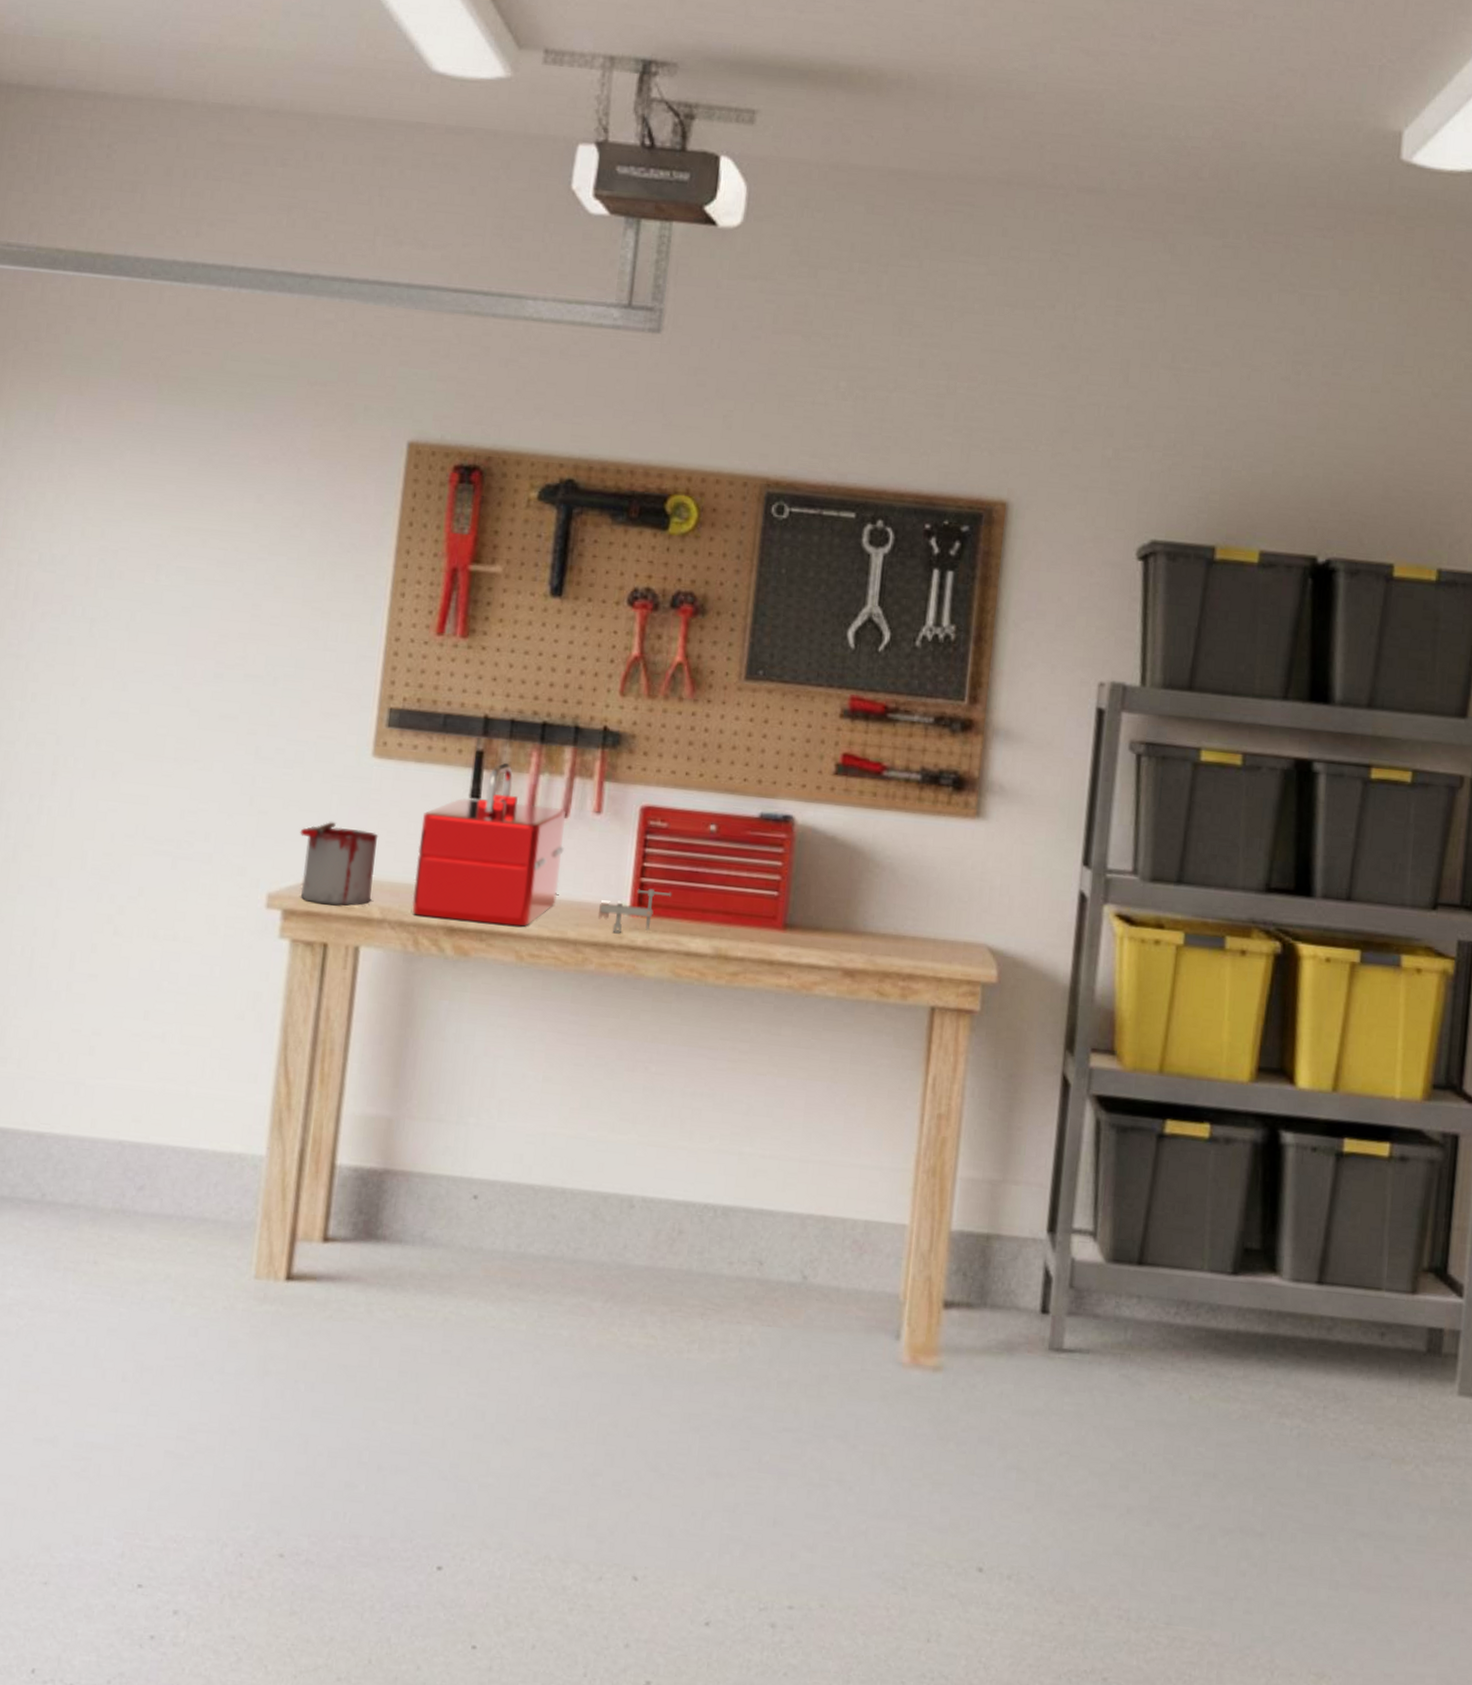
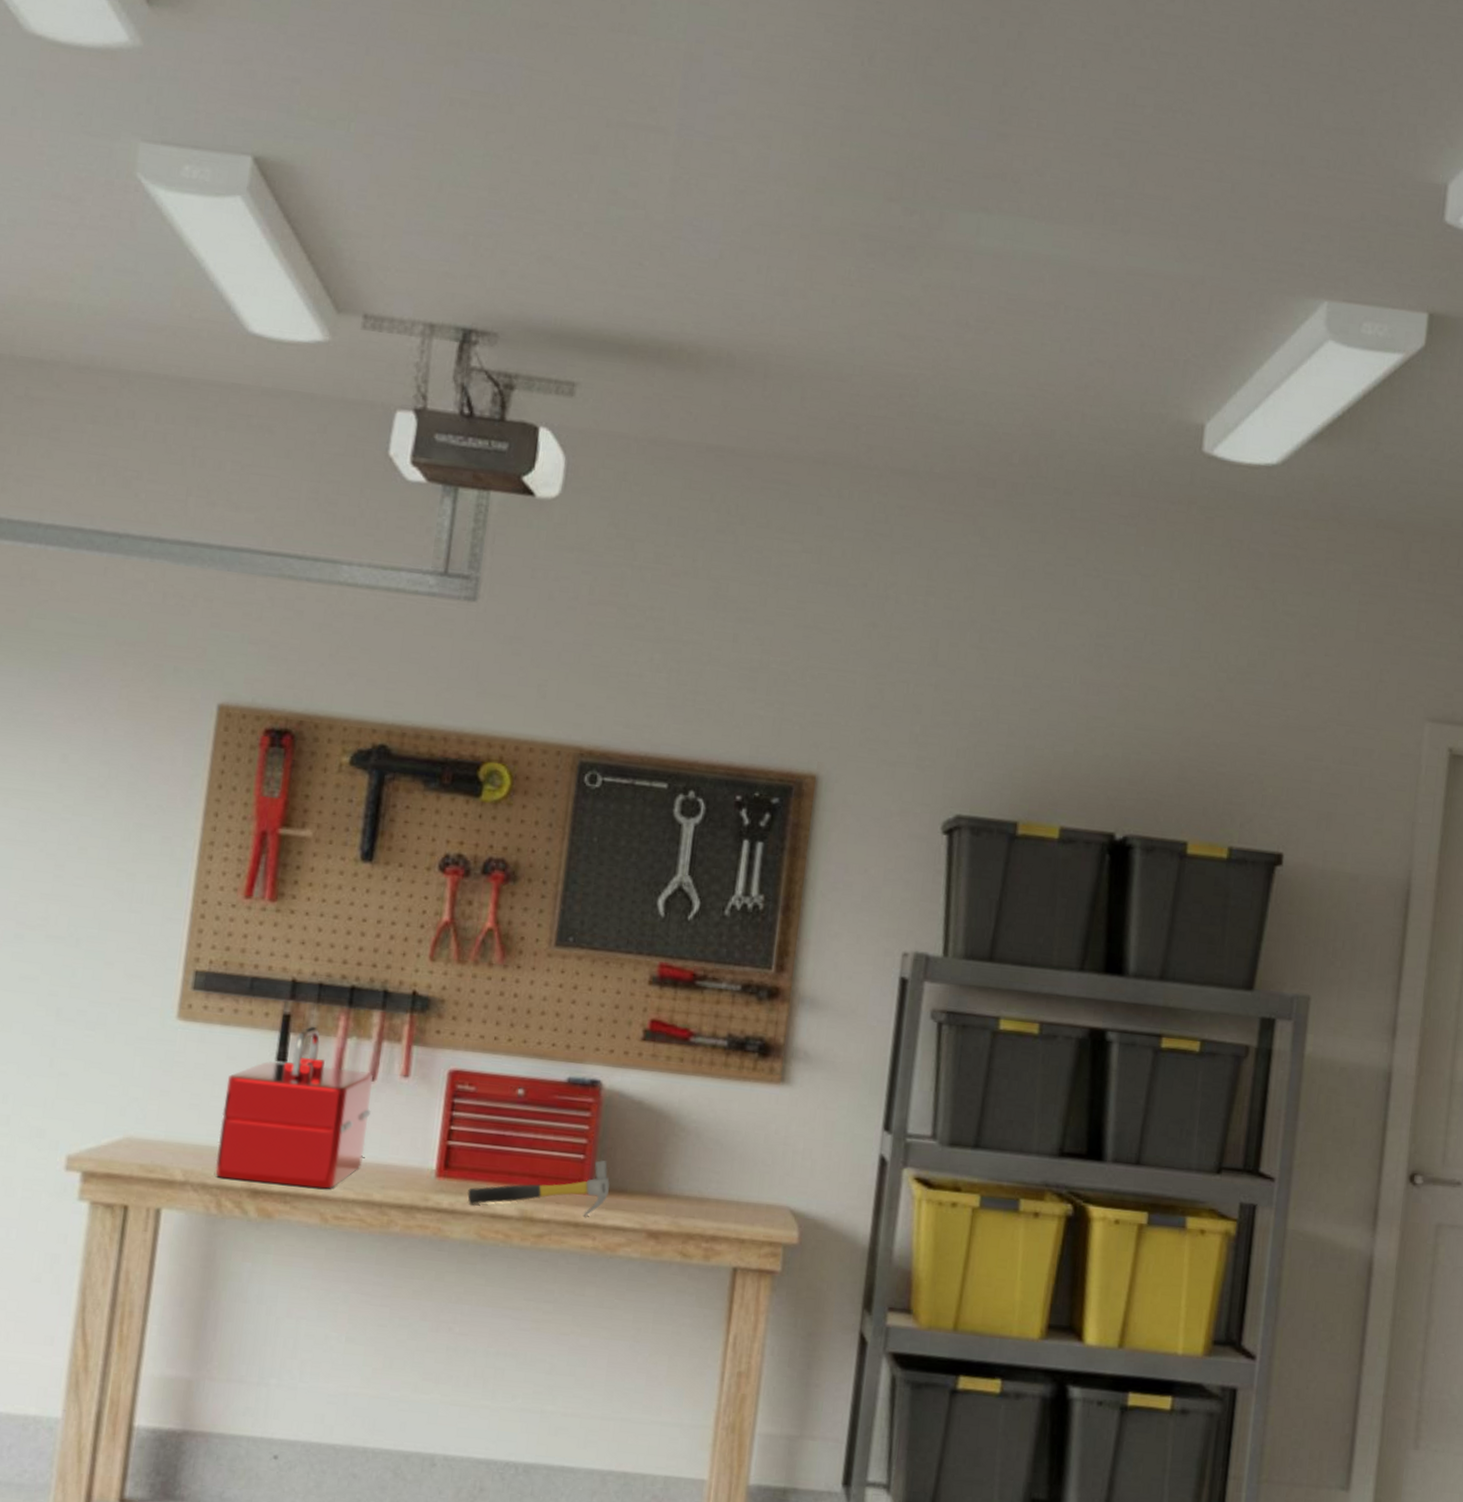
paint can: present [300,821,379,907] -> none [100,1083,182,1169]
clamp: present [597,888,672,934] -> none [403,1151,479,1197]
hammer: none [661,897,804,955] -> present [467,1160,610,1217]

